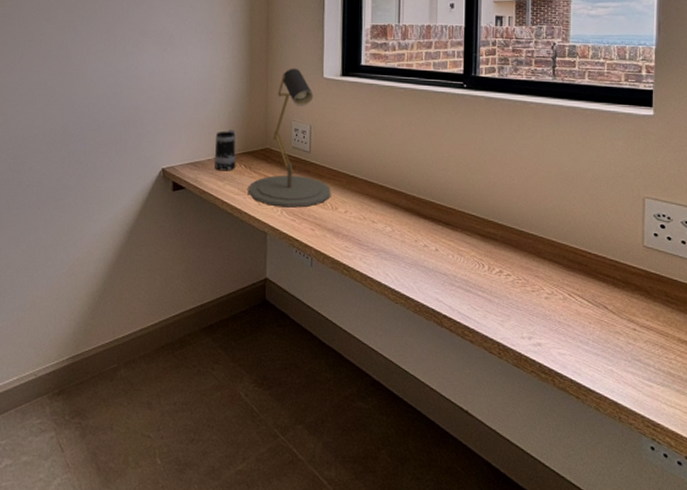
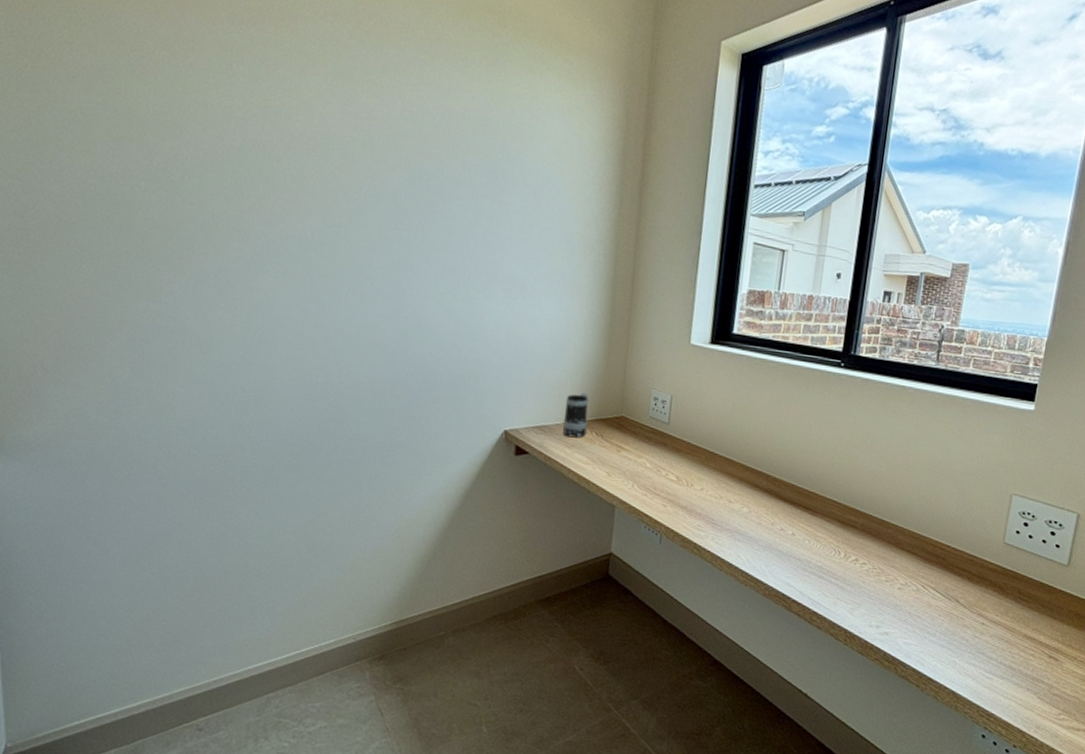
desk lamp: present [247,68,331,208] -> none [597,330,688,482]

